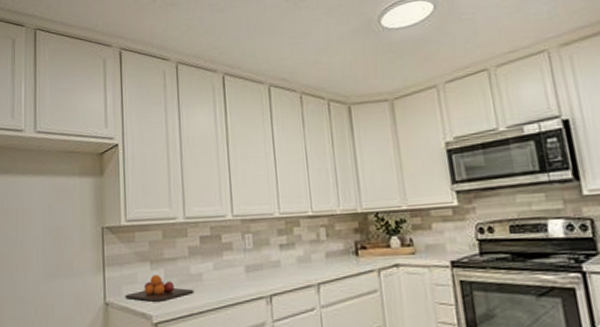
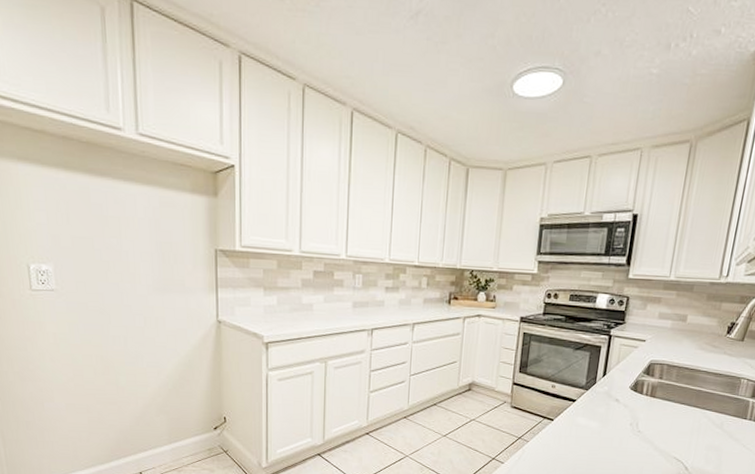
chopping board: present [125,274,194,302] -> none [238,300,304,325]

